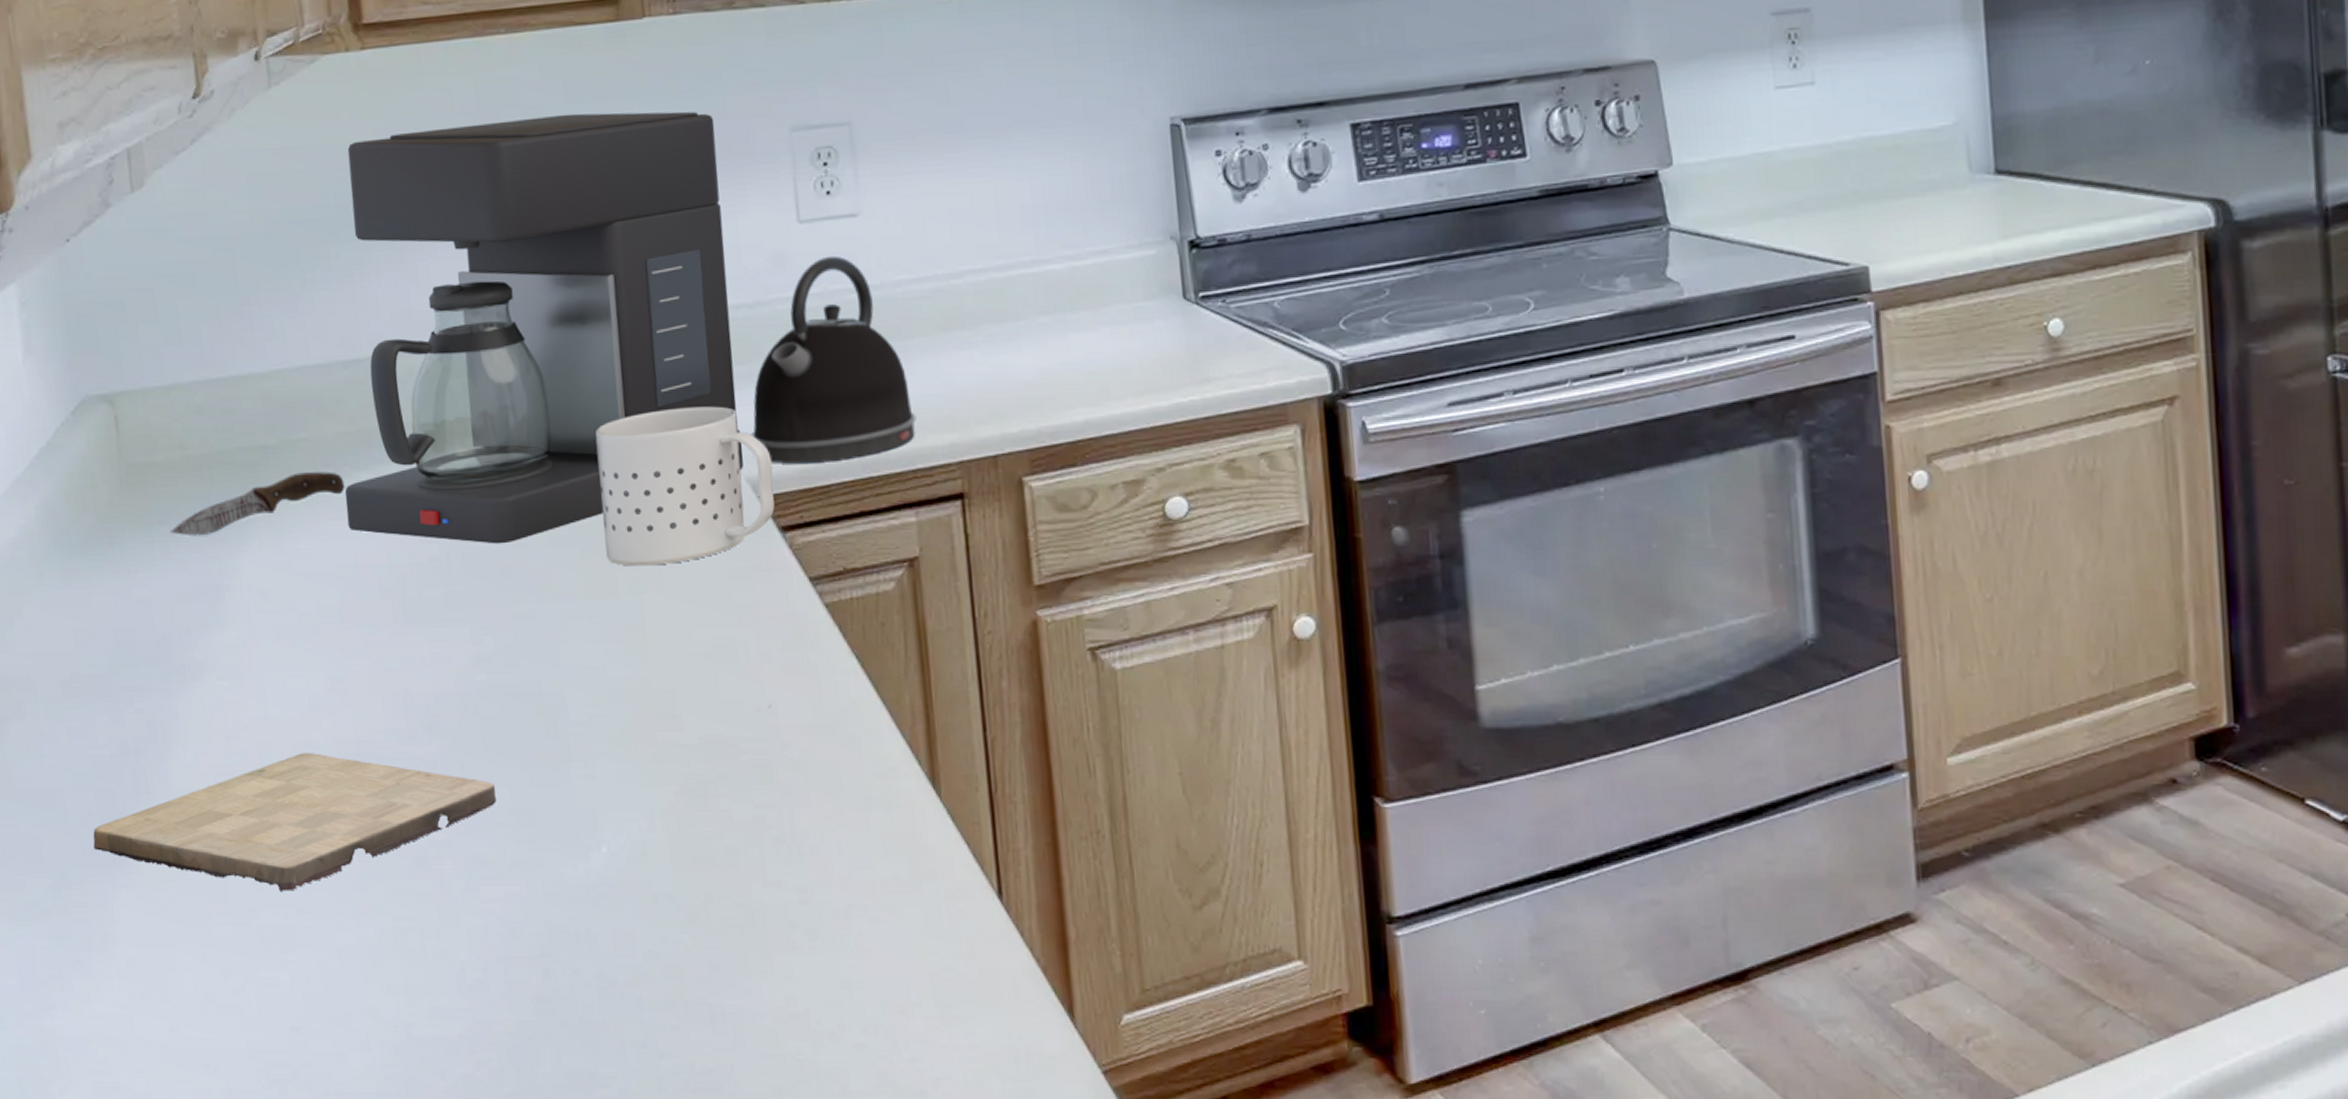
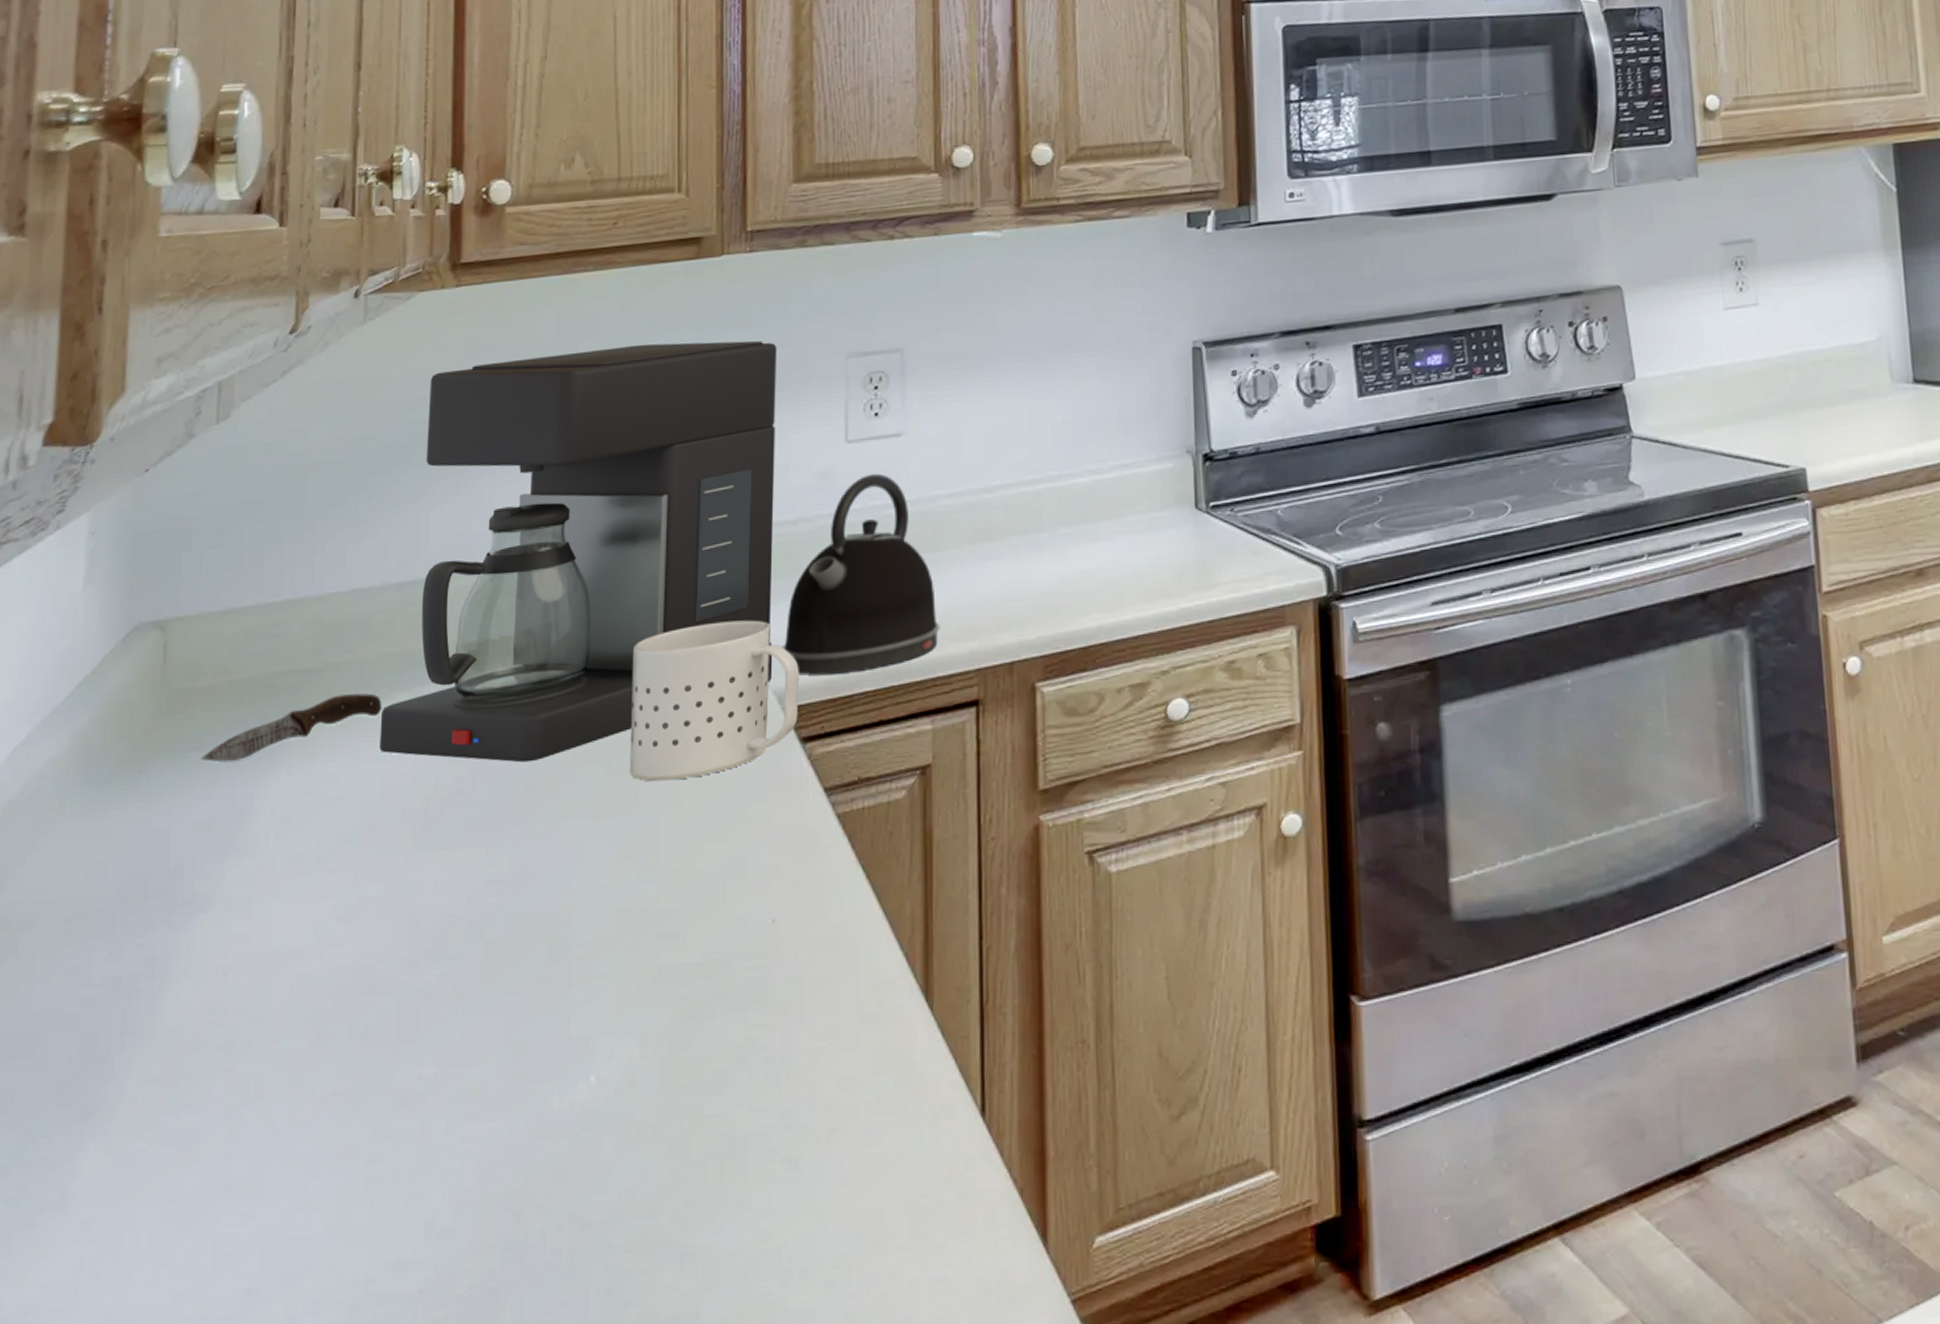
cutting board: present [93,753,496,891] -> none [68,985,490,1137]

